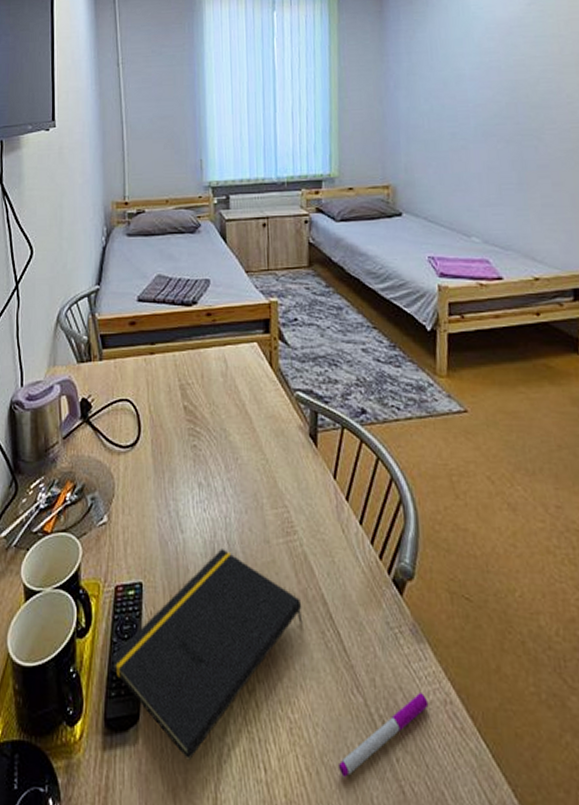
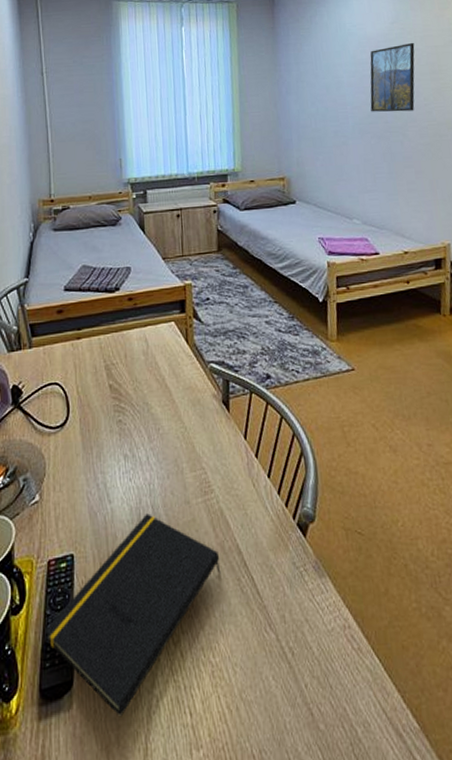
pen: present [337,693,429,777] -> none [255,622,331,709]
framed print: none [497,27,557,112] -> present [370,42,415,112]

